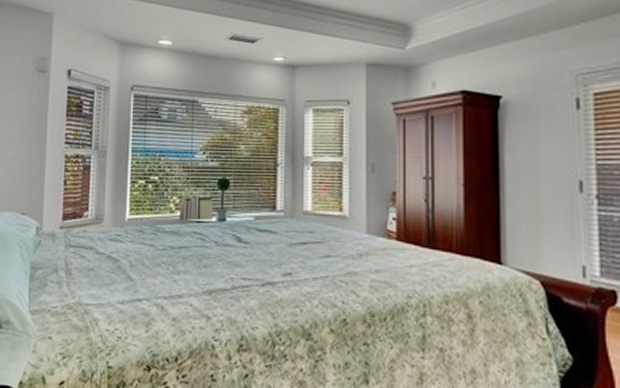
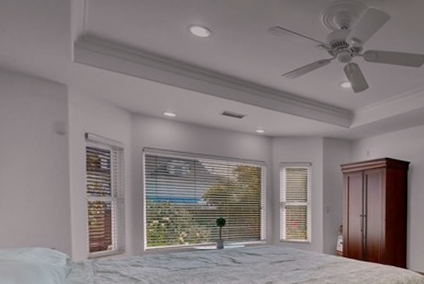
books: present [179,196,213,221] -> none [187,231,213,249]

